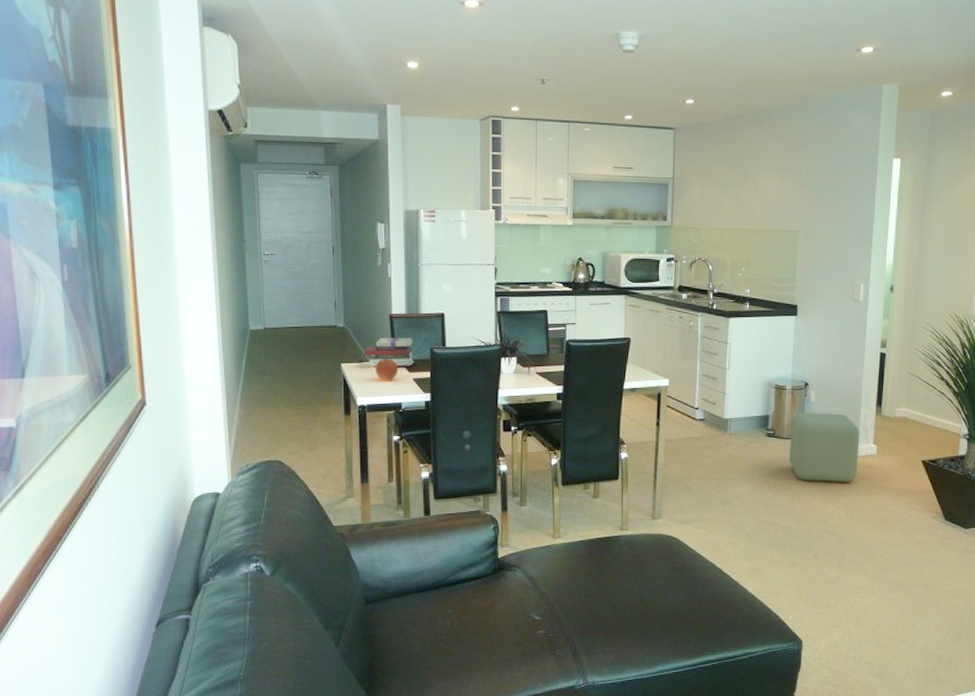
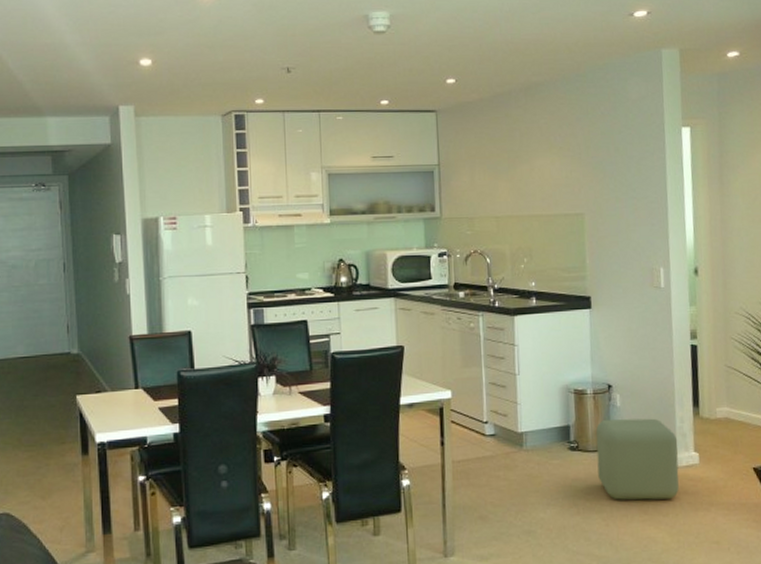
books: present [365,337,414,368] -> none [103,361,159,398]
fruit: present [375,359,399,381] -> none [114,387,142,413]

